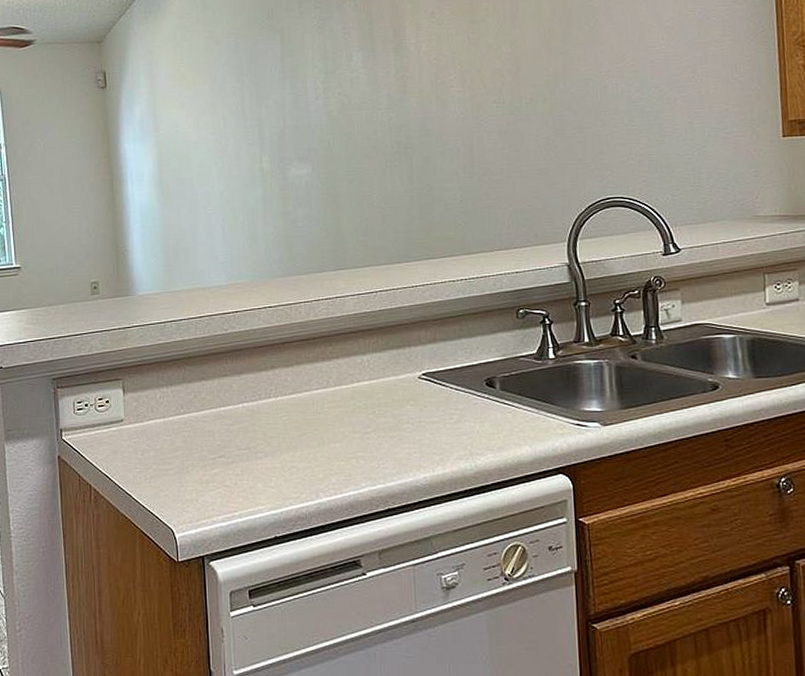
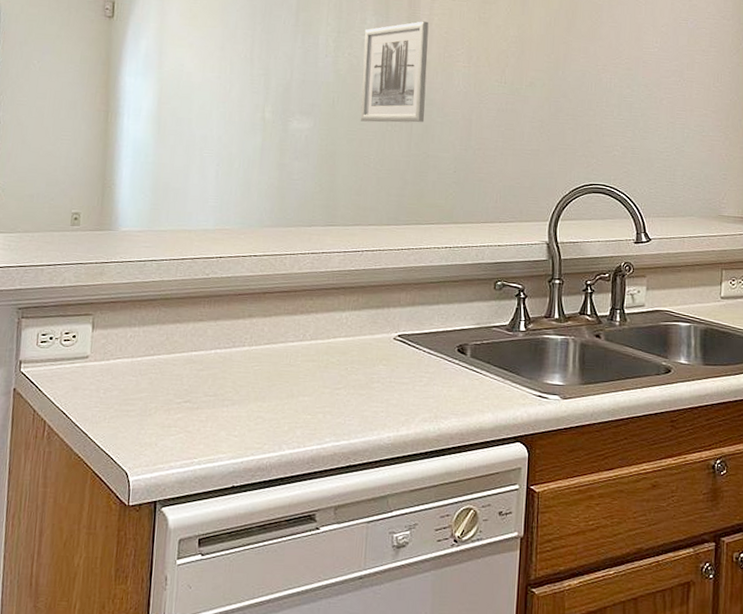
wall art: none [352,50,424,161] -> present [360,21,429,123]

